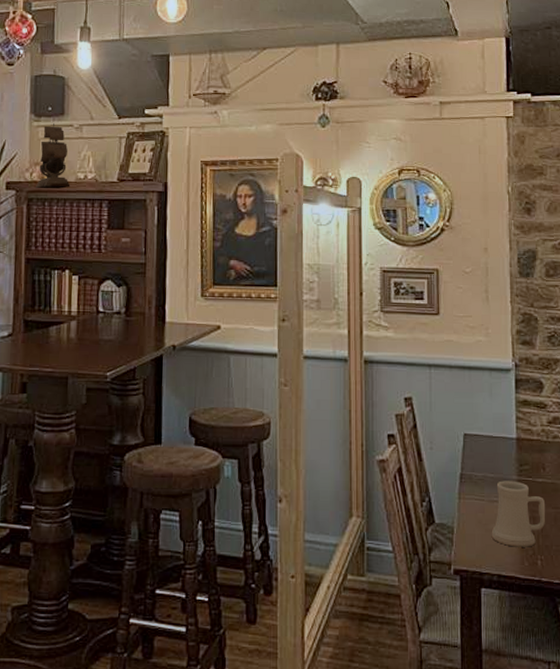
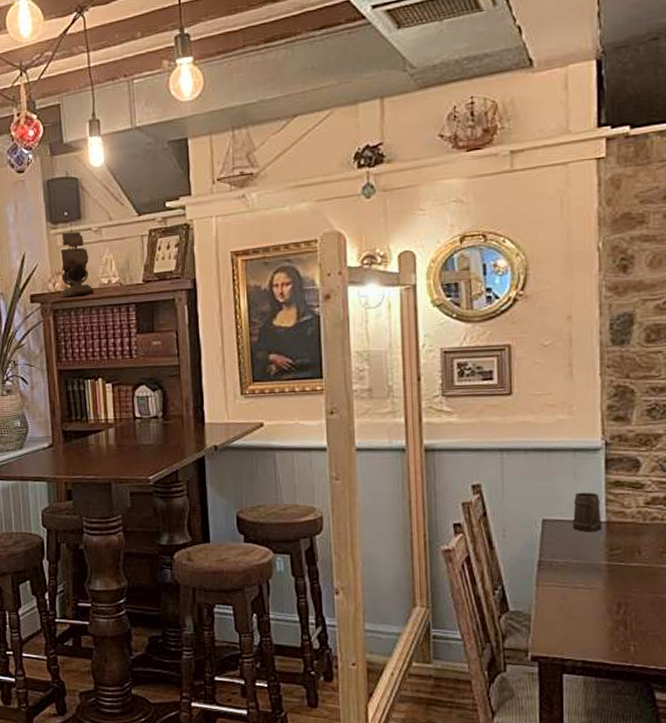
beer mug: none [488,409,513,447] -> present [572,492,602,531]
beer mug: present [491,480,546,547] -> none [575,566,641,633]

